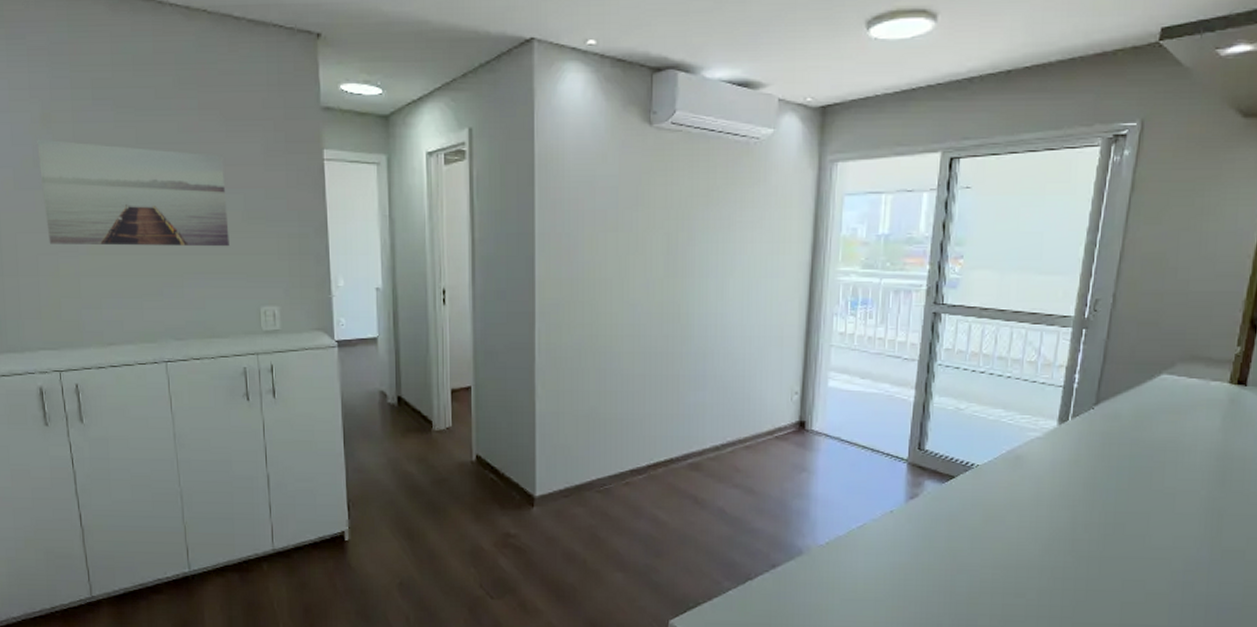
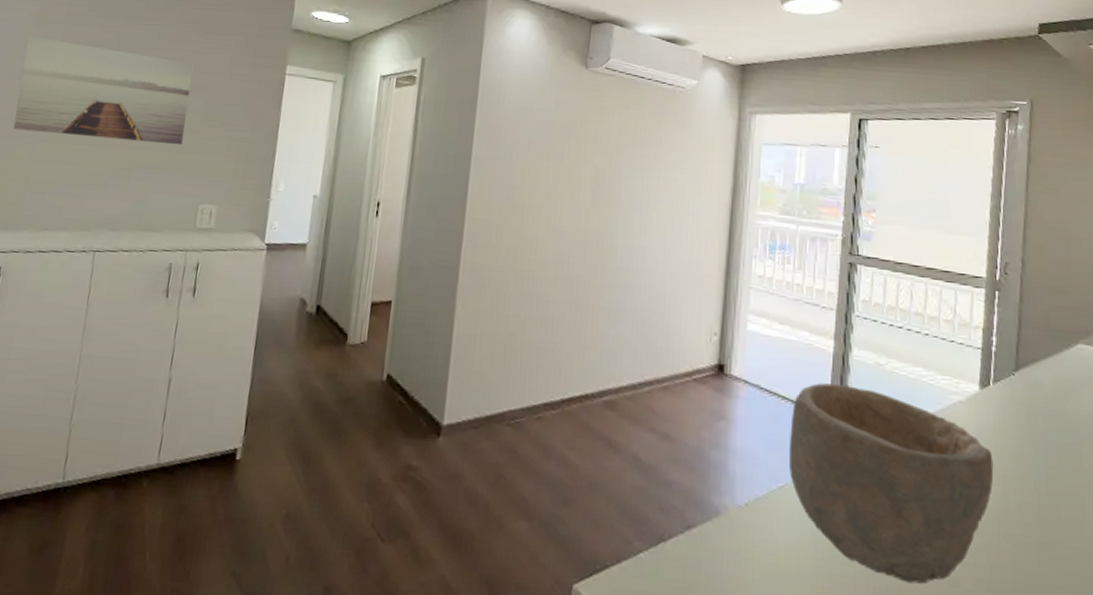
bowl: none [868,431,1066,598] -> present [788,383,994,584]

